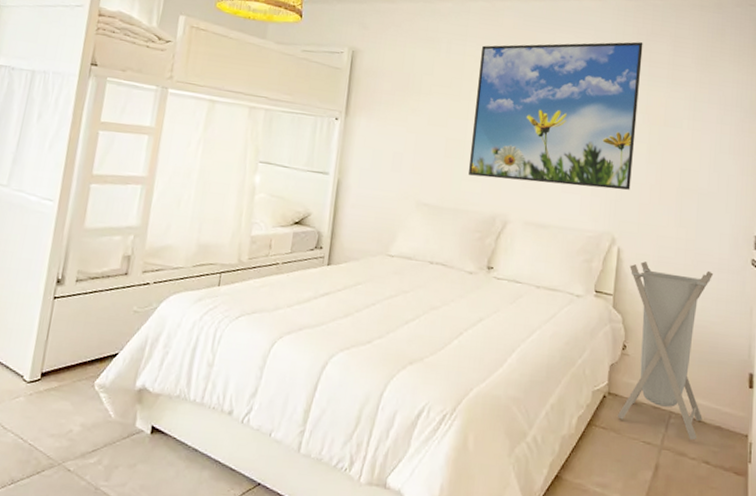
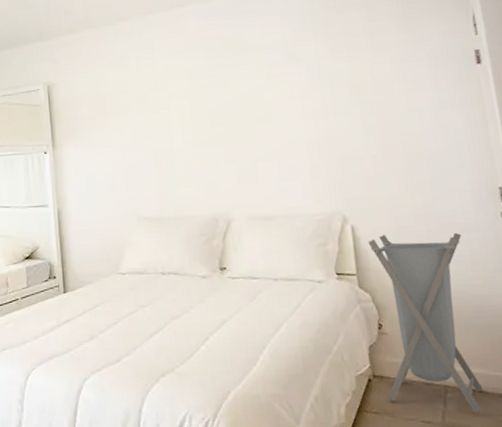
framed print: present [469,42,643,190] -> none [171,16,352,181]

